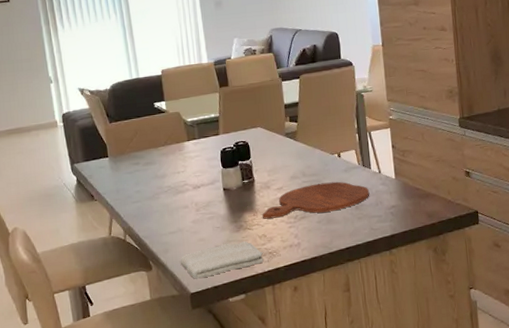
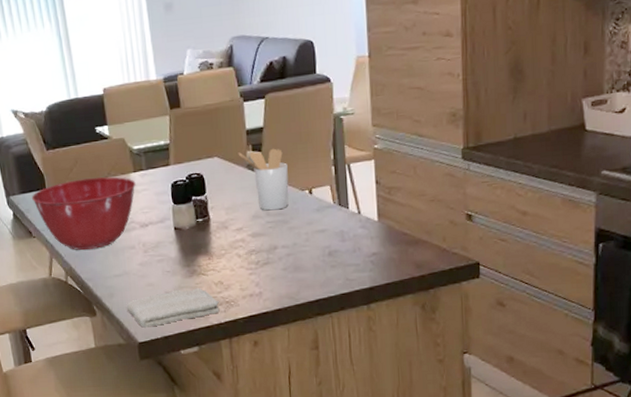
mixing bowl: none [95,145,189,211] -> present [32,177,136,250]
cutting board: present [262,181,370,219] -> none [218,223,346,264]
utensil holder: none [277,119,321,172] -> present [238,148,289,211]

